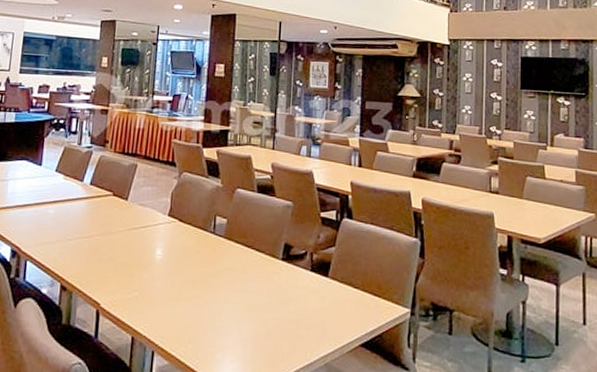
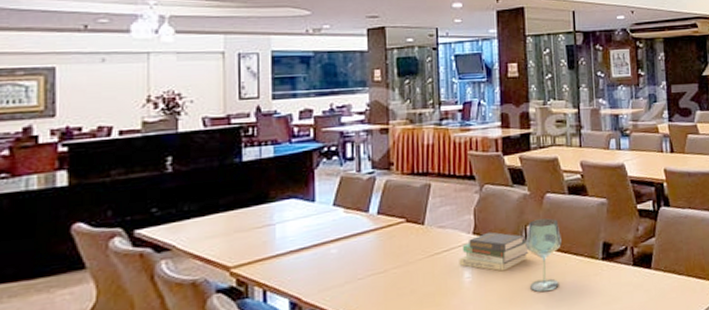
books: none [153,216,216,255] -> present [459,232,529,272]
wine glass: none [213,211,247,281] -> present [525,218,563,292]

